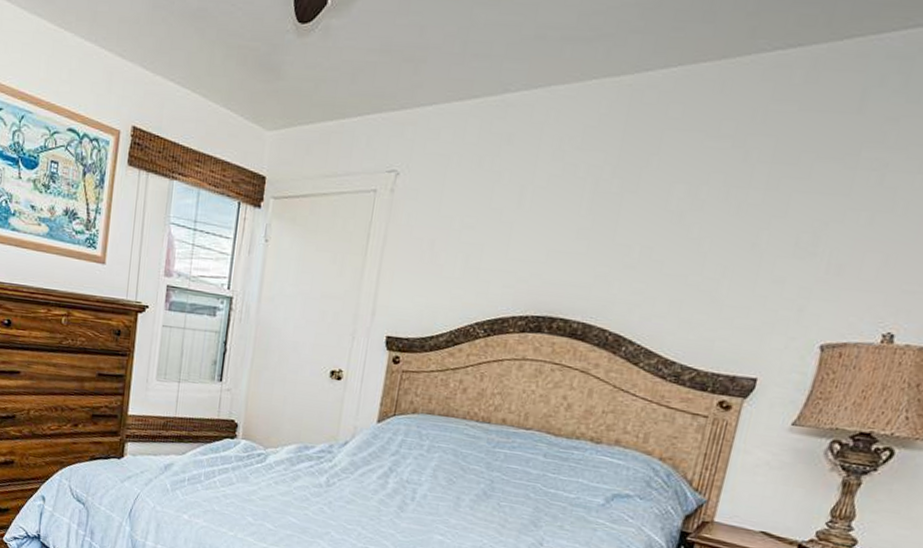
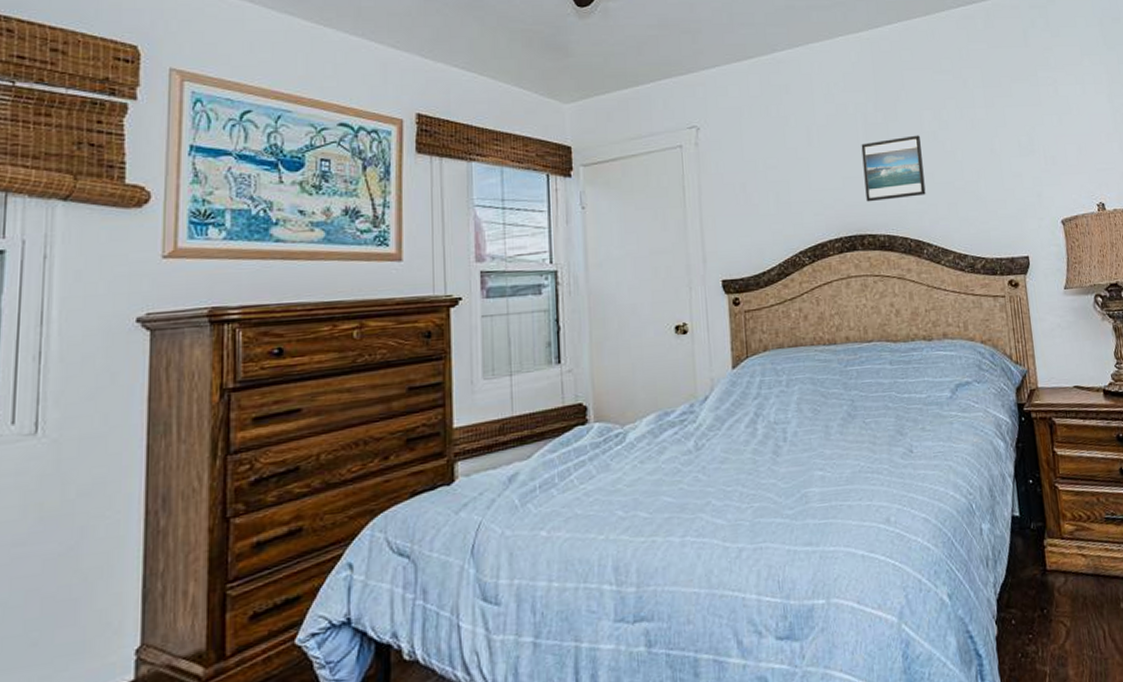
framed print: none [569,212,661,286] -> present [861,135,926,202]

